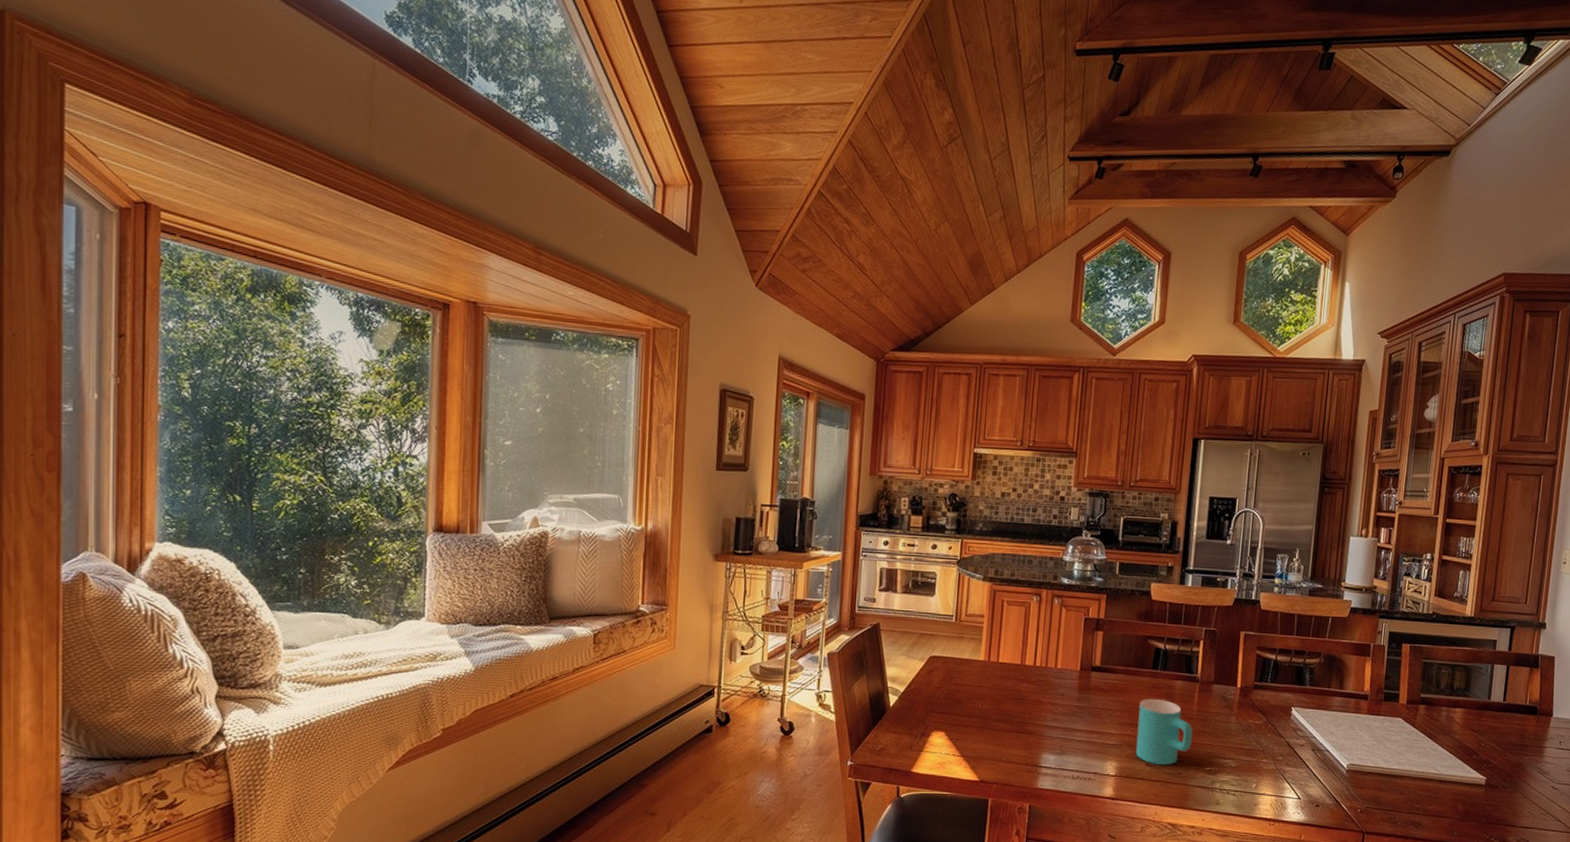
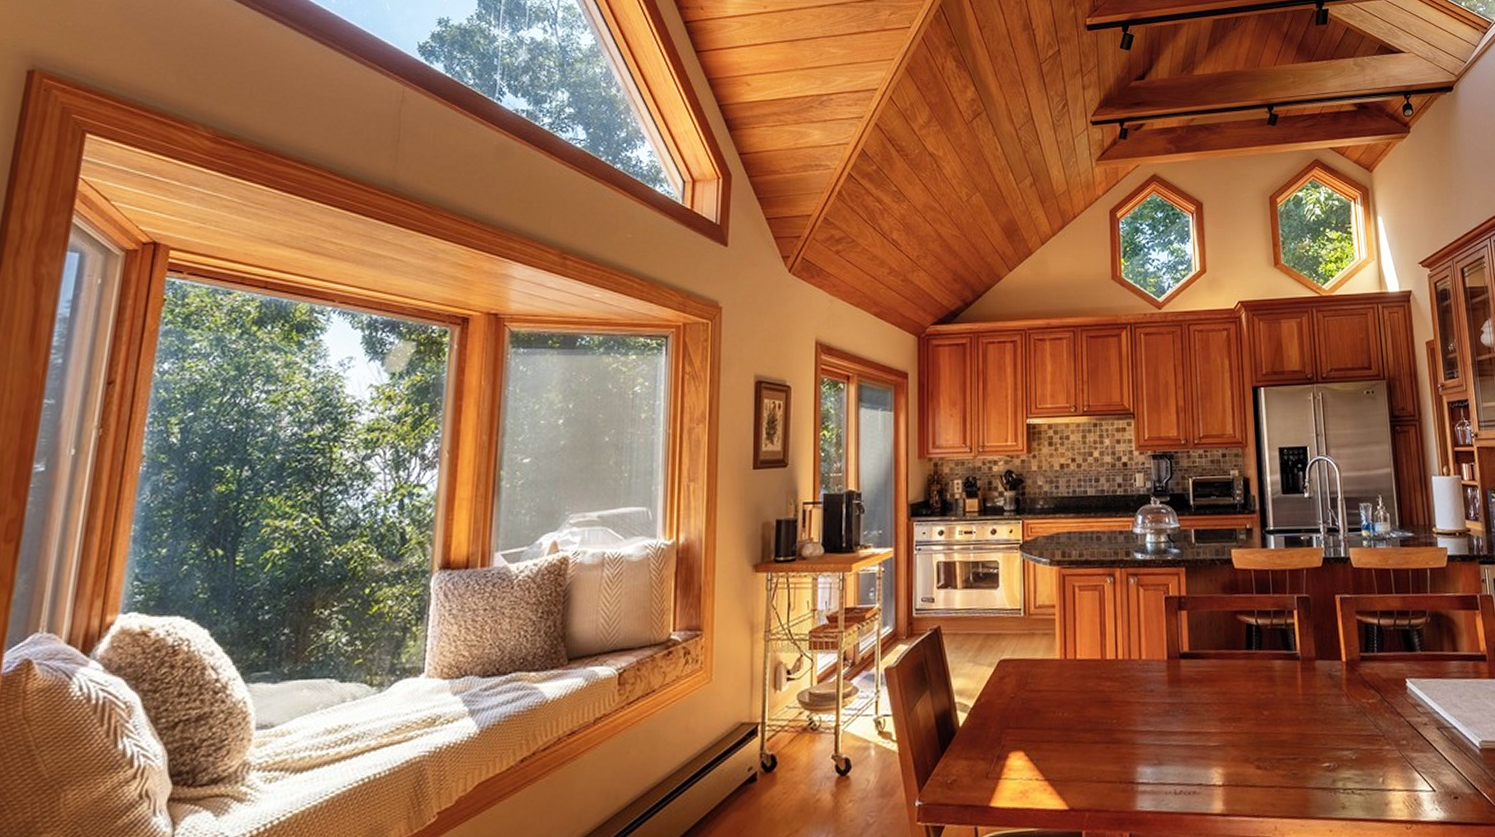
cup: present [1135,698,1193,765] -> none [1238,684,1303,766]

